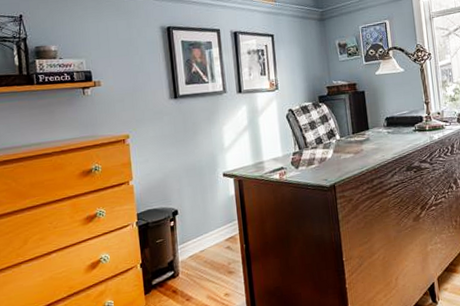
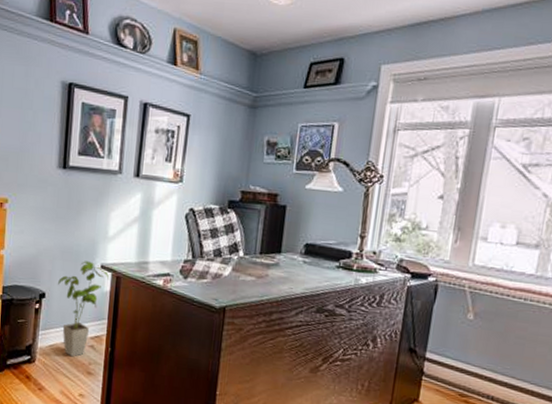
house plant: none [187,172,232,262] -> present [58,261,109,357]

